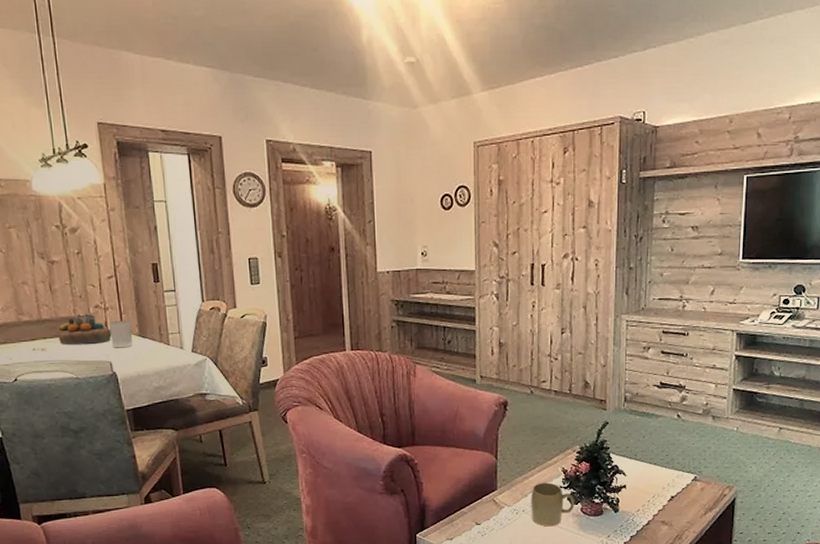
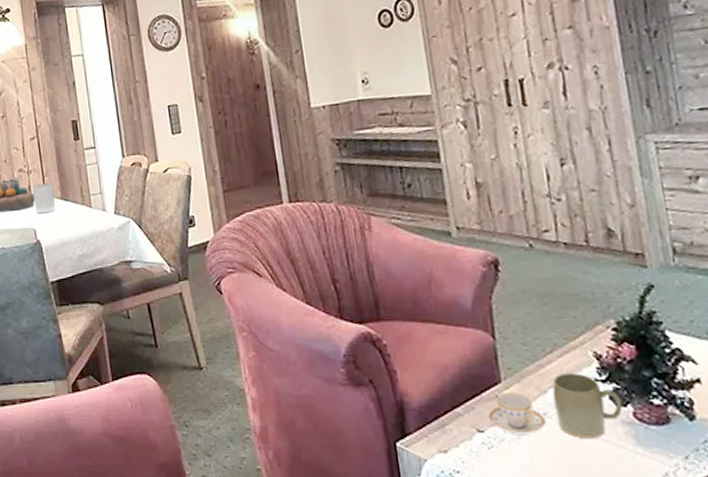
teacup: none [485,497,524,525] -> present [488,393,547,434]

